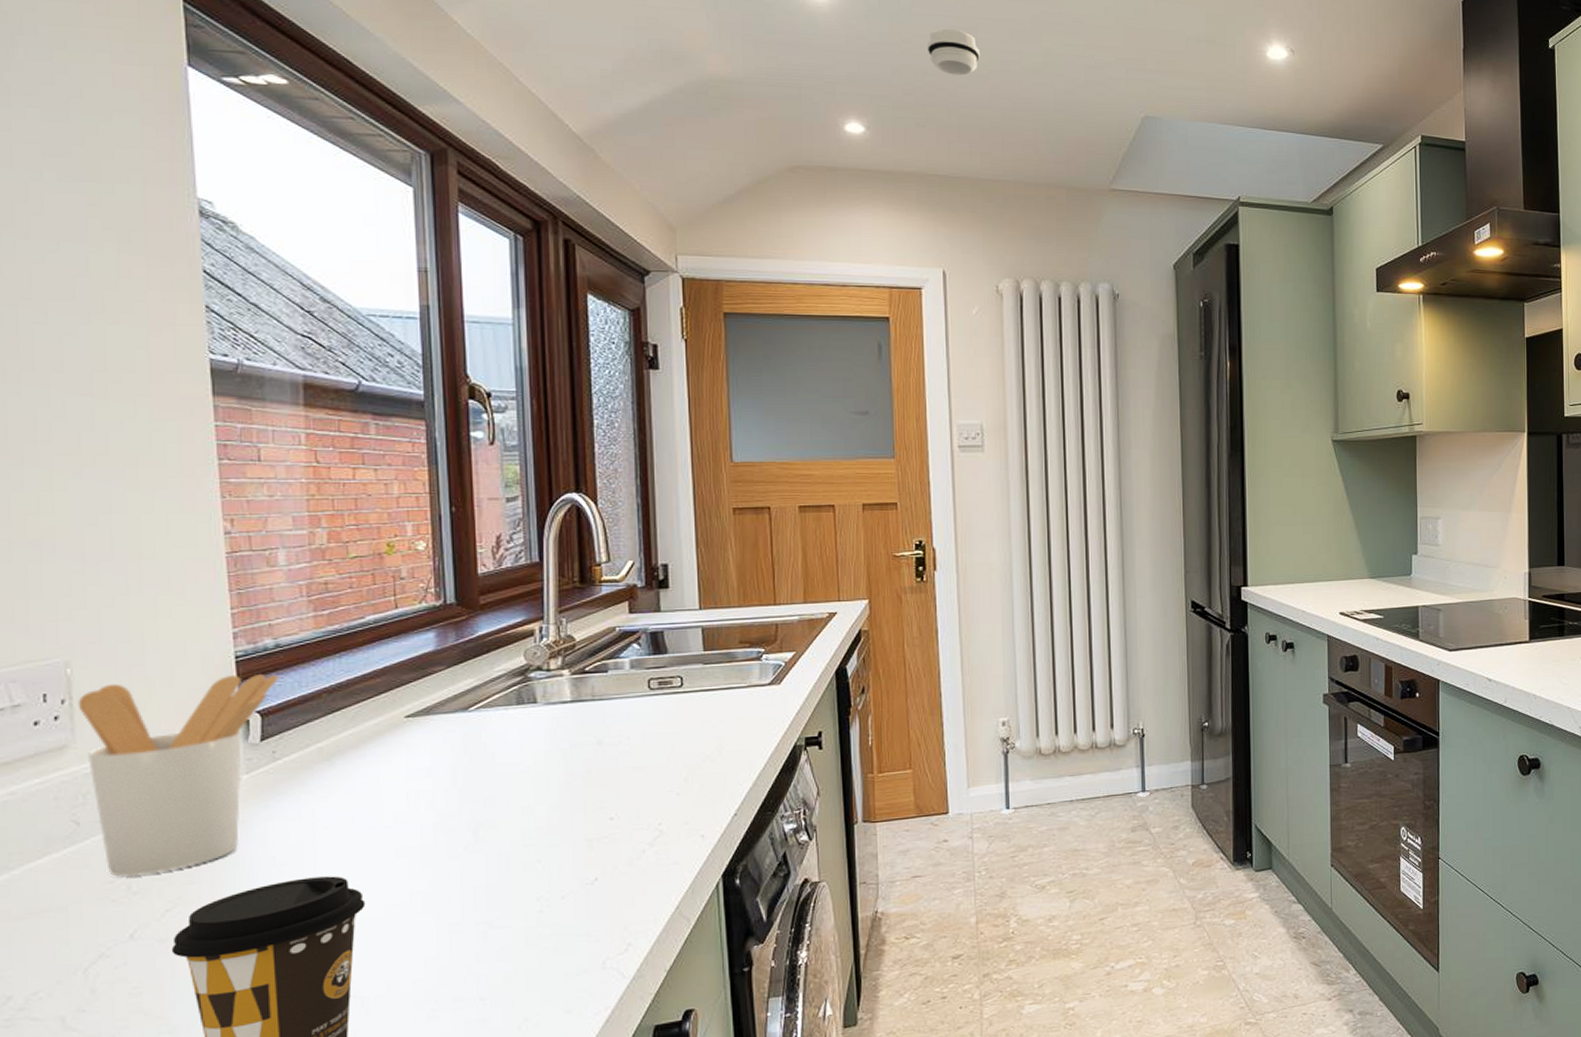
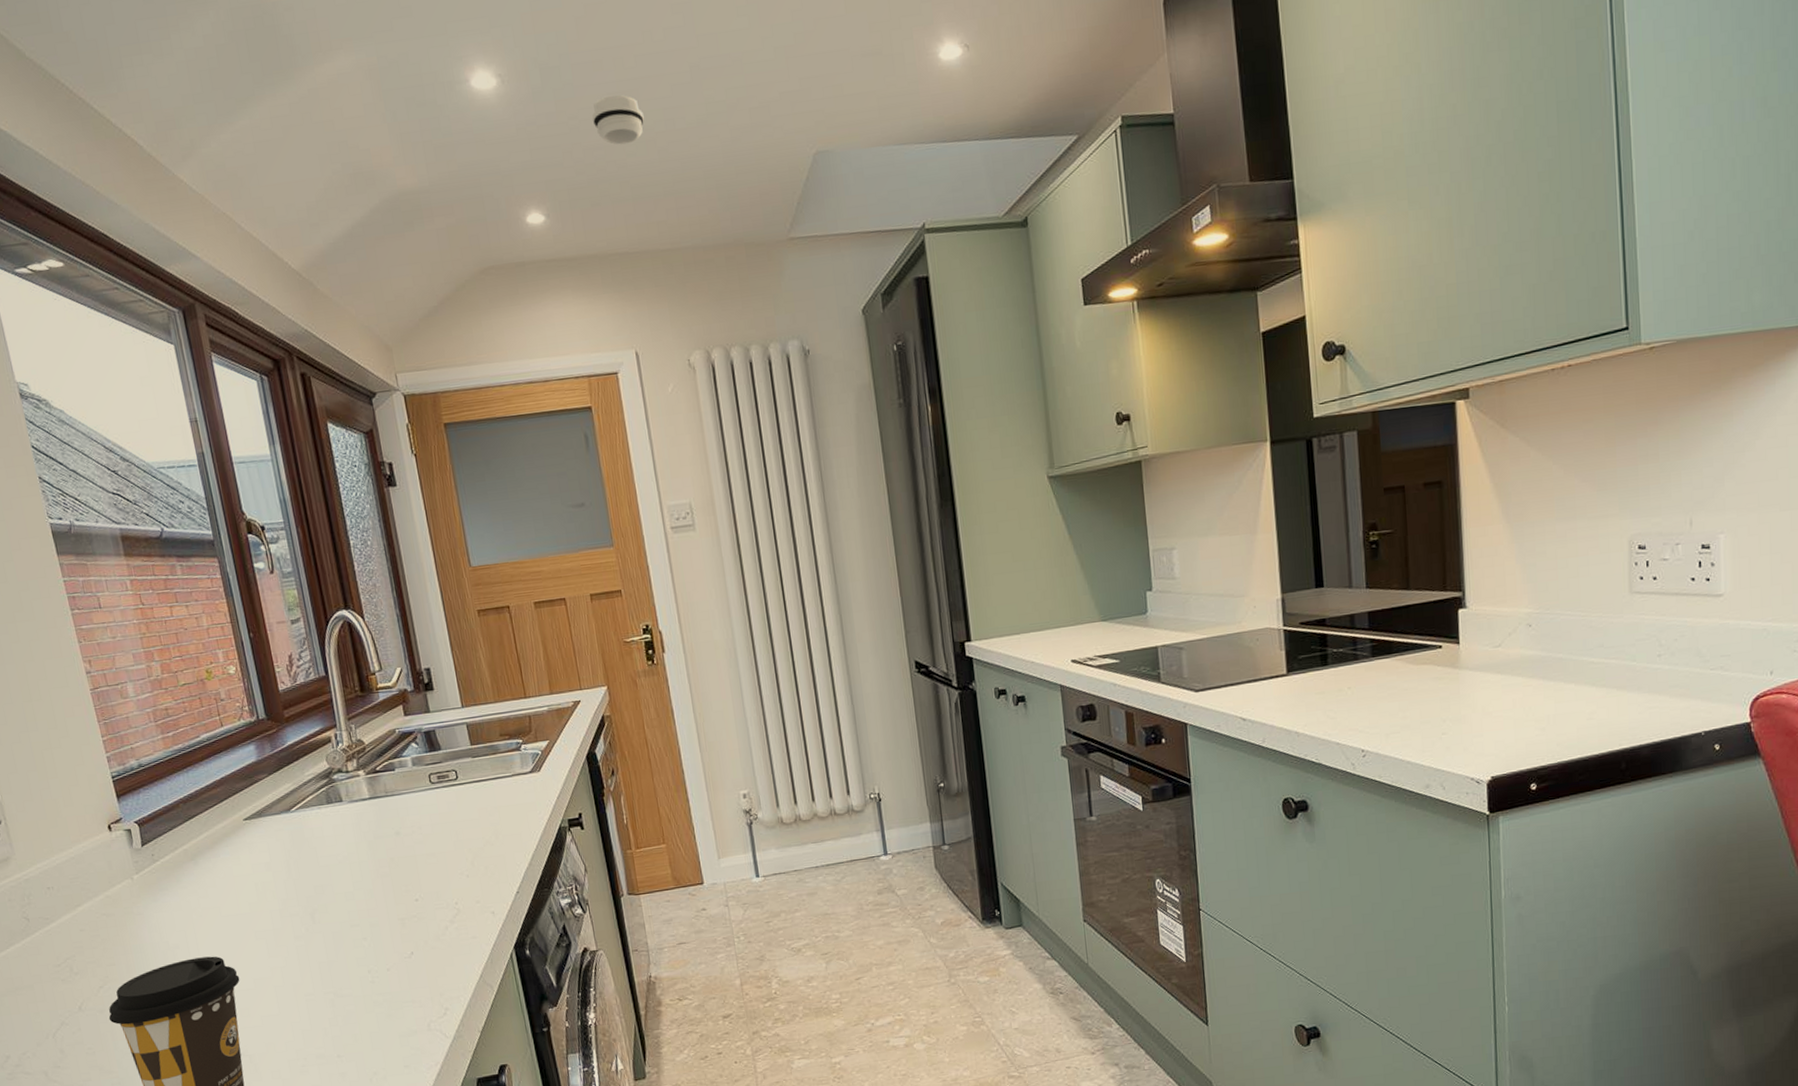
utensil holder: present [77,673,279,877] -> none [10,789,146,961]

